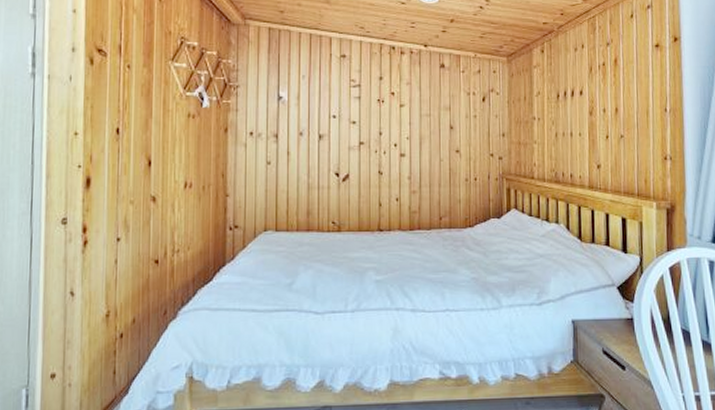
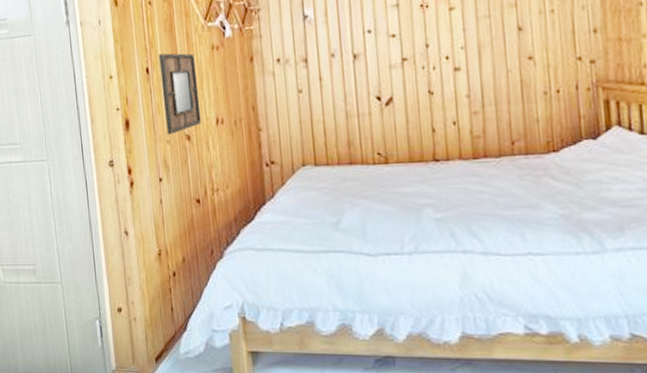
home mirror: none [131,116,170,195] -> present [159,53,202,135]

